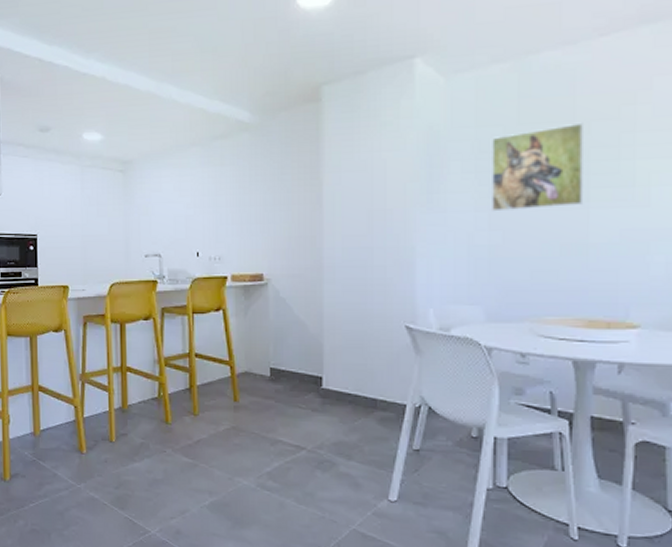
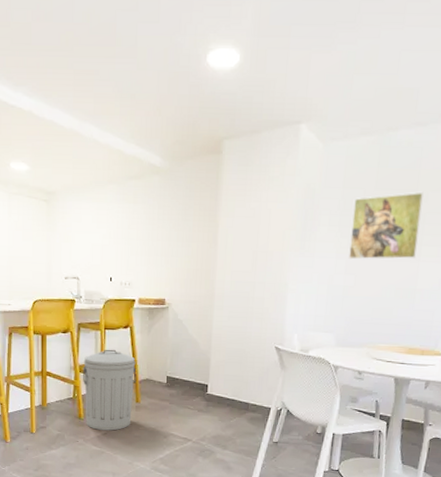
trash can: none [169,337,233,438] -> present [83,349,137,431]

